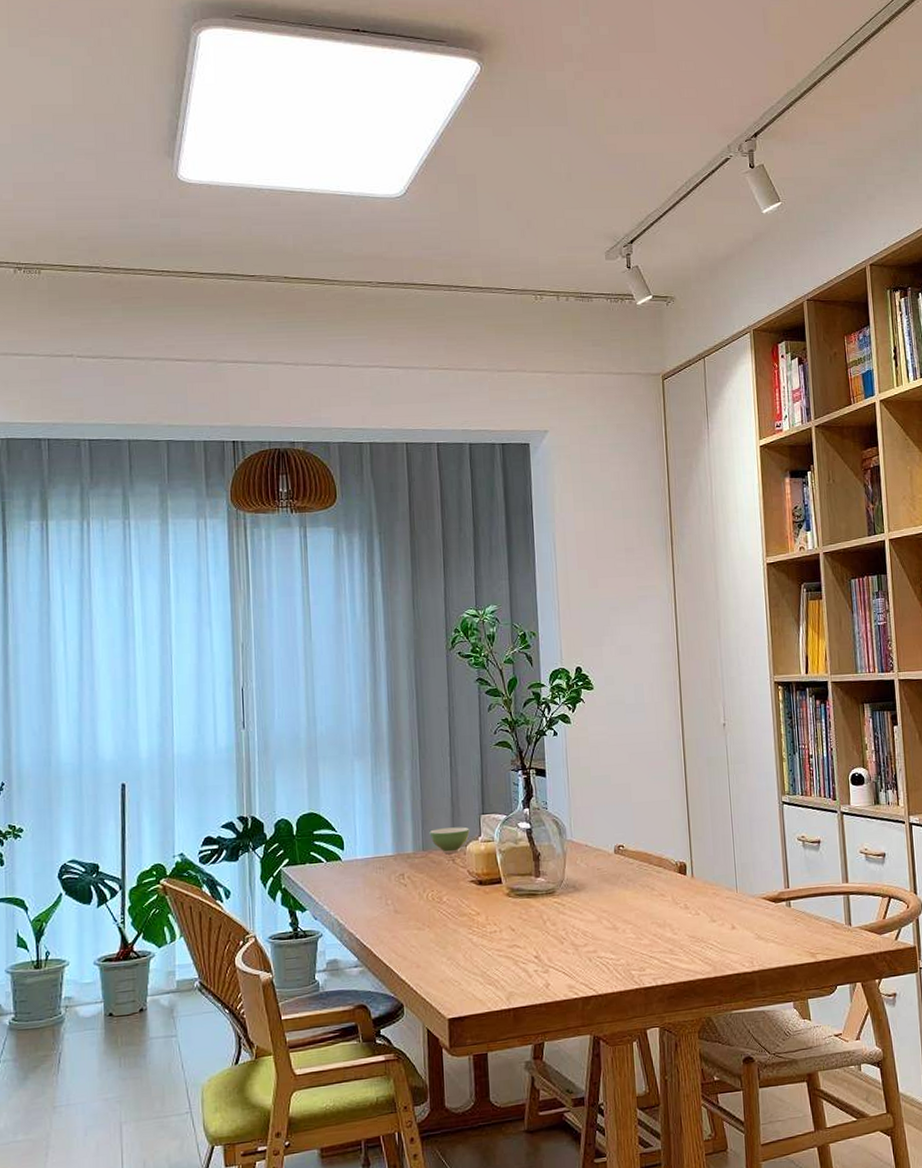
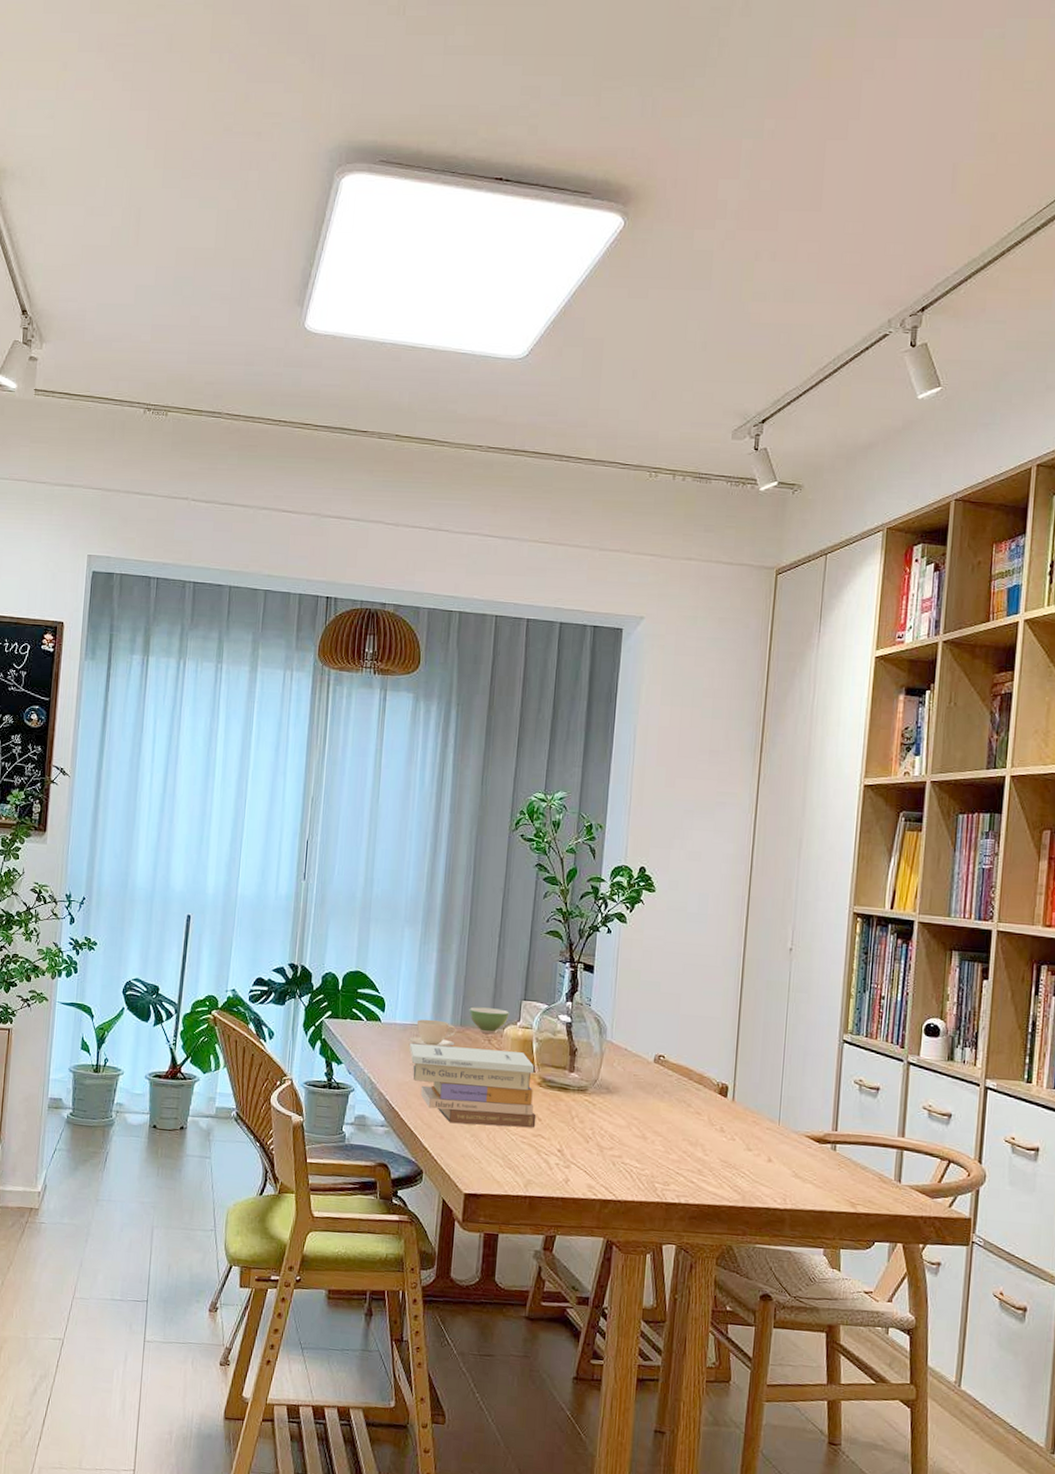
teacup: none [371,848,420,877] -> present [408,1019,456,1047]
books: none [373,866,510,950] -> present [408,1043,536,1128]

